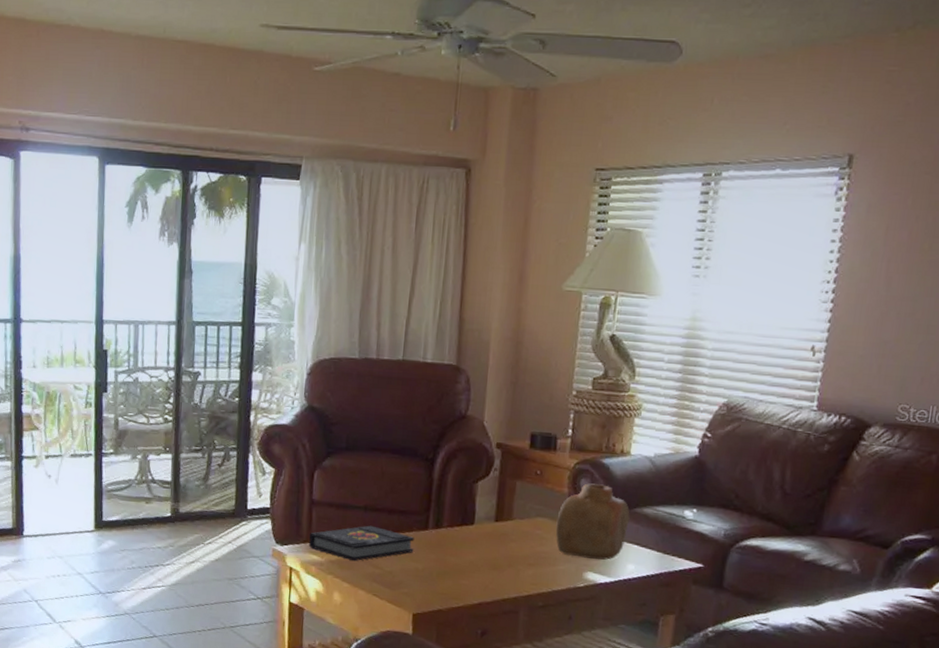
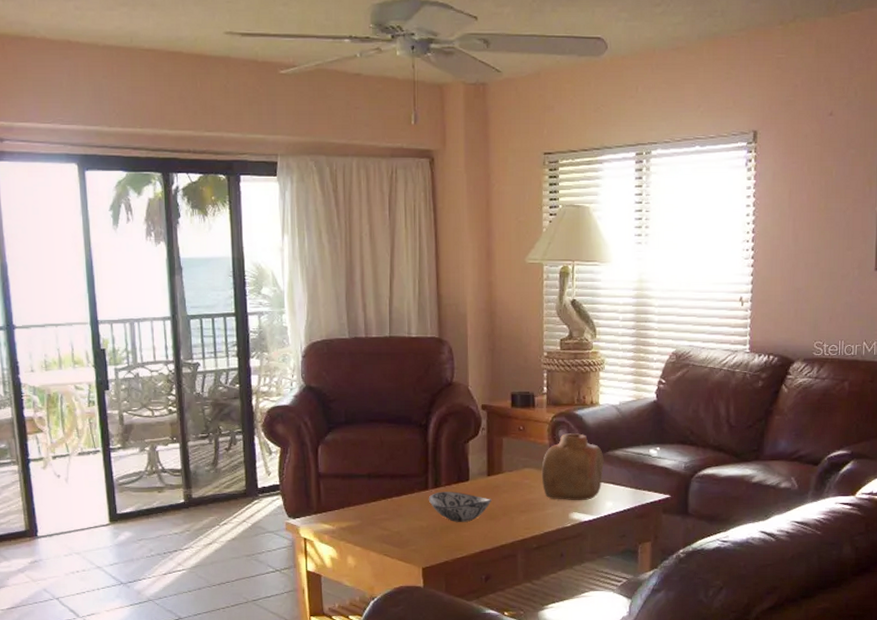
book: present [309,525,415,562] -> none [319,491,417,526]
decorative bowl: none [427,533,497,570] -> present [428,492,492,522]

